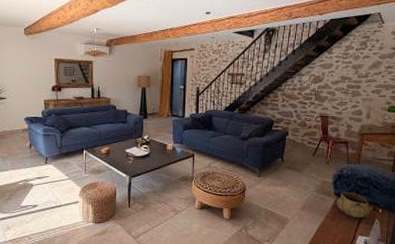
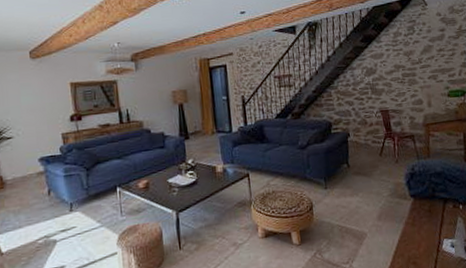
decorative bowl: present [337,191,371,217] -> none [414,191,451,219]

